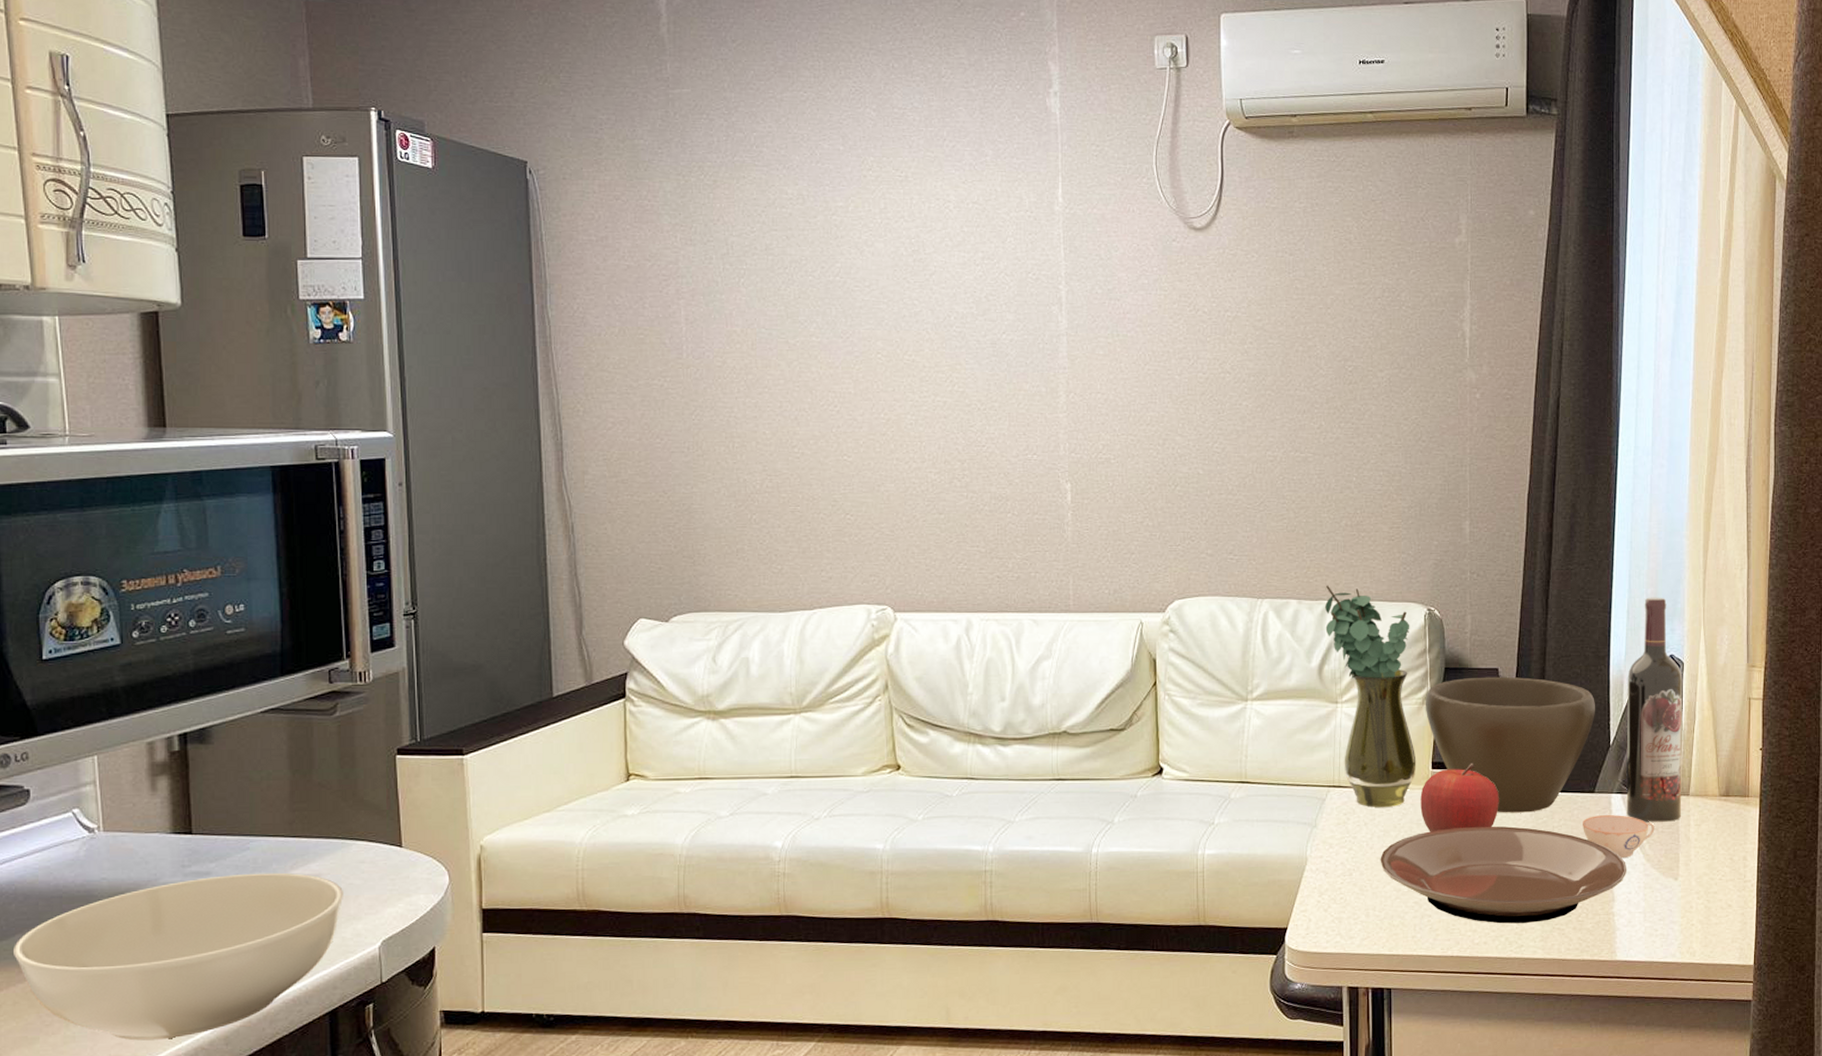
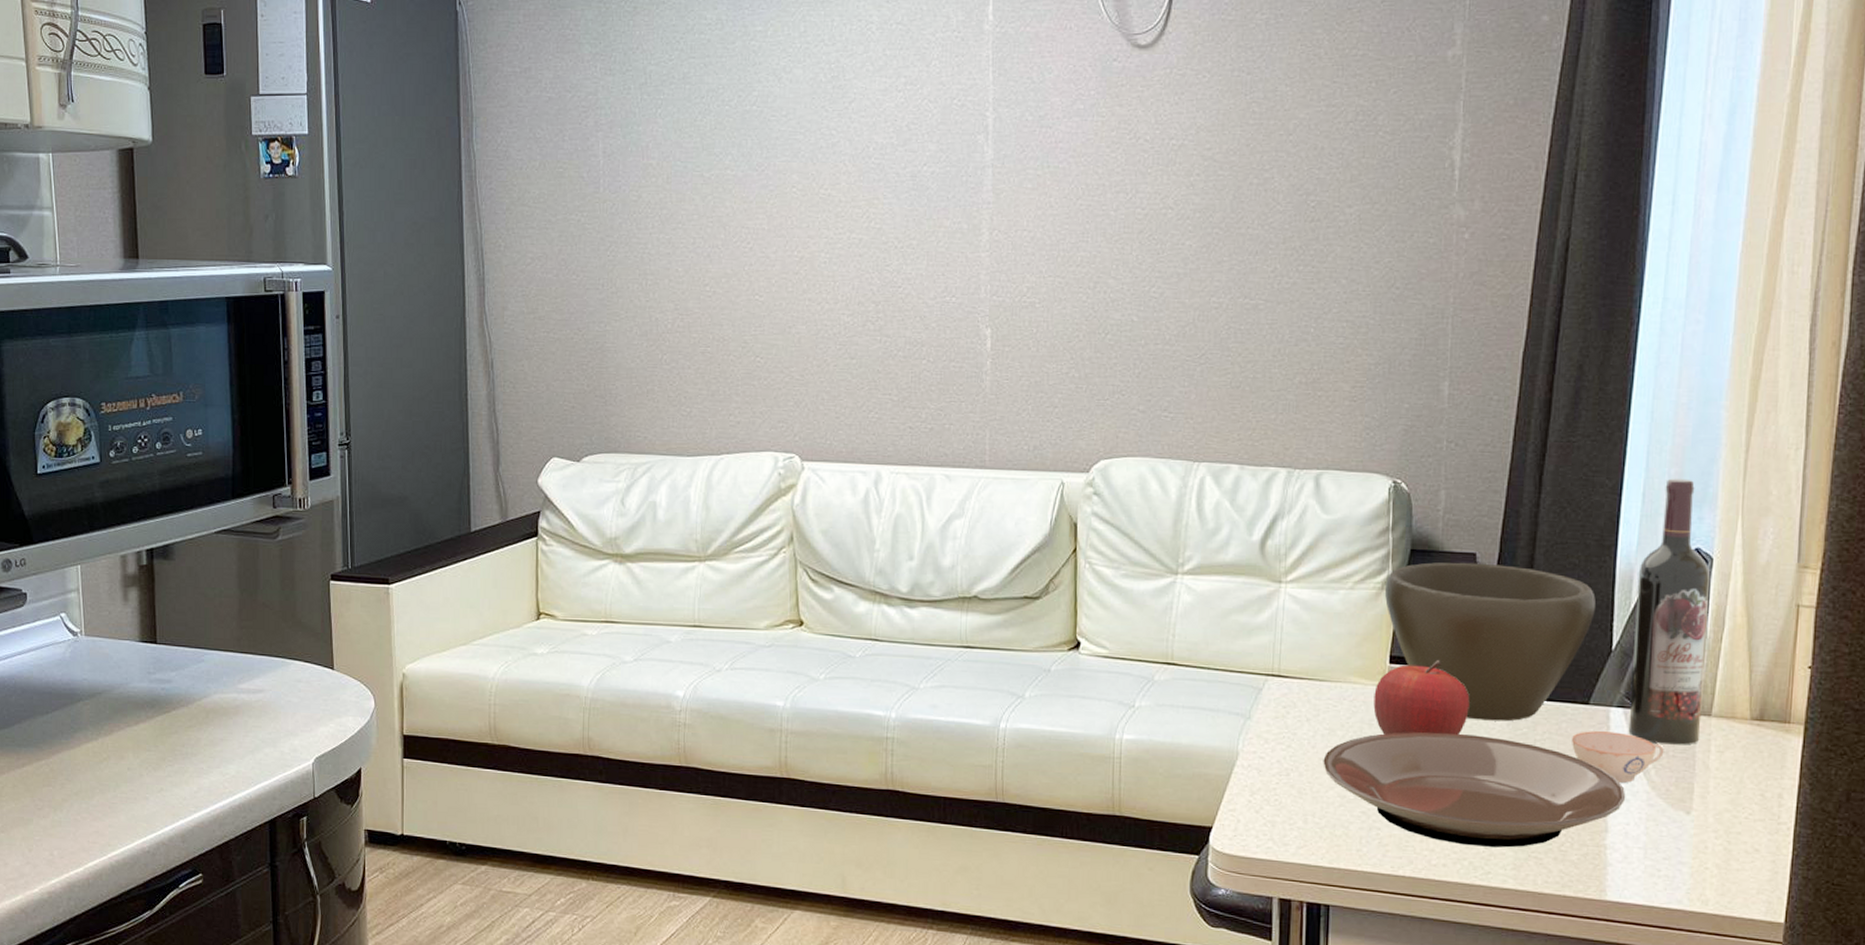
bowl: present [14,872,343,1041] -> none [13,684,282,832]
vase: present [1325,585,1417,807] -> none [1270,449,1372,703]

